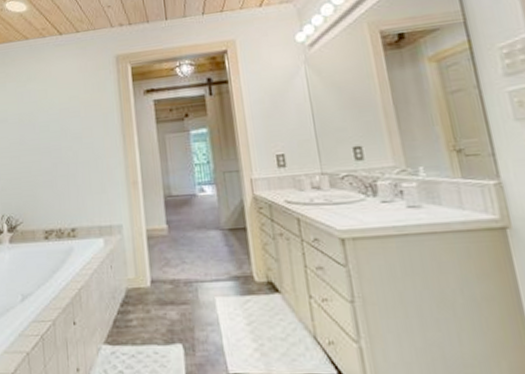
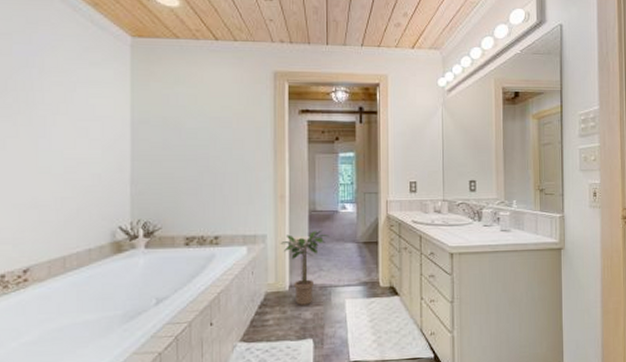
potted plant: none [137,216,189,304] -> present [280,230,329,305]

